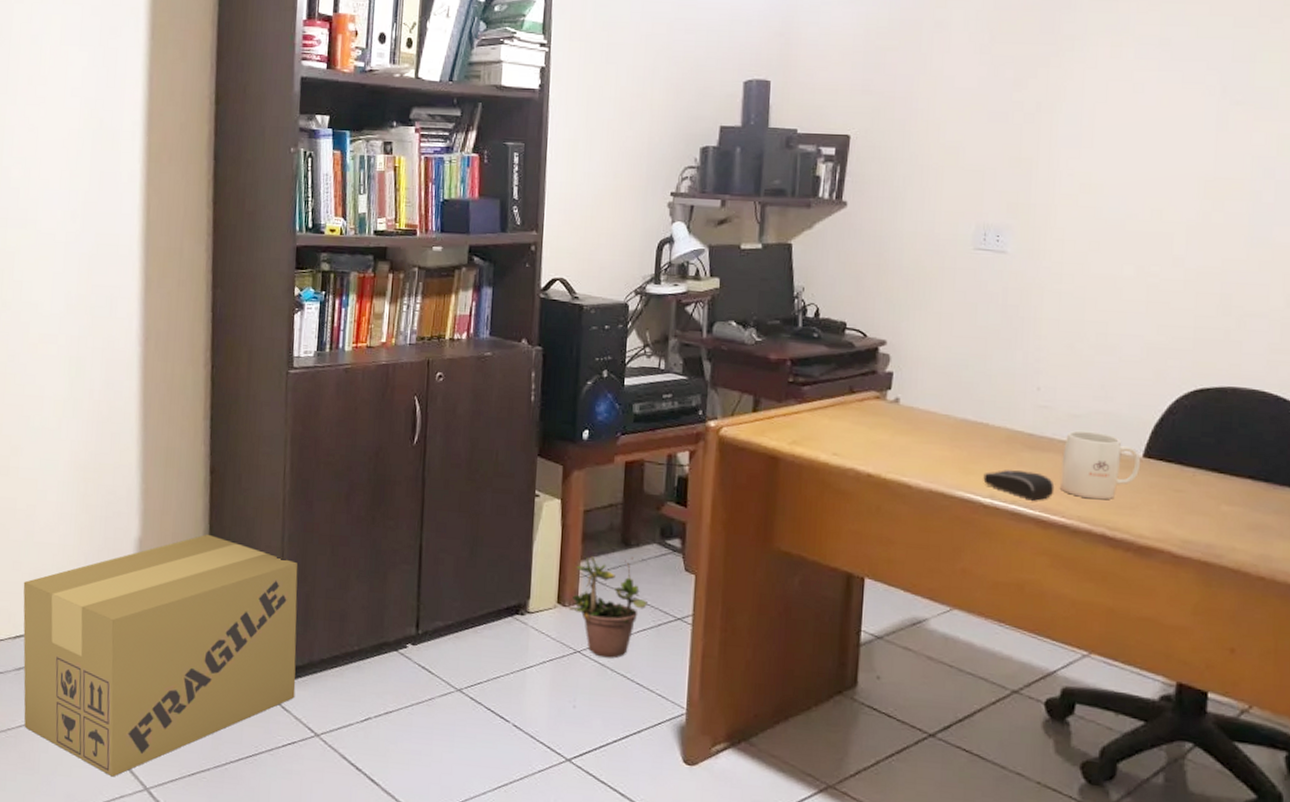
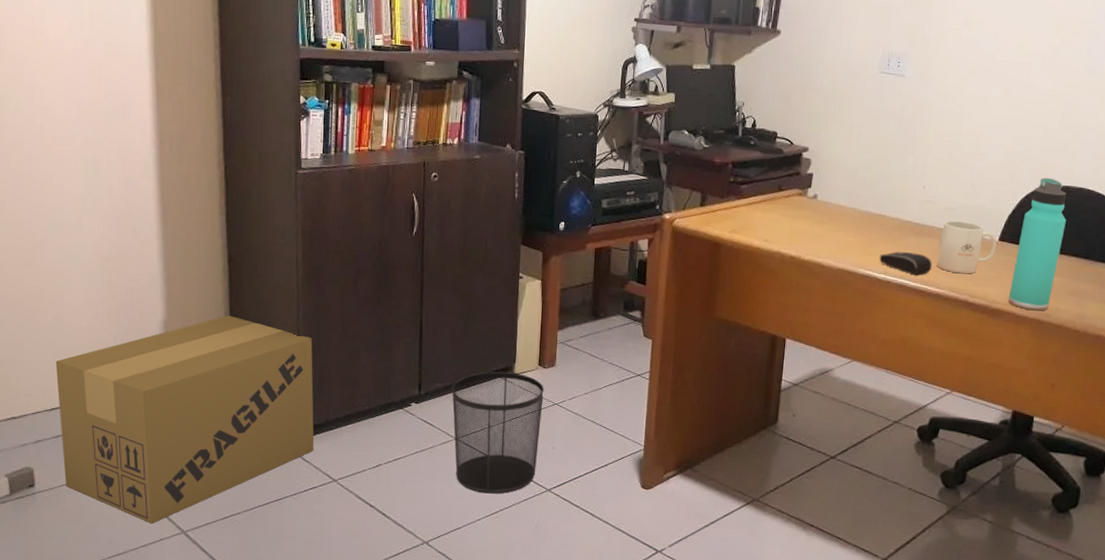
waste bin: none [453,609,564,762] -> present [451,371,544,494]
potted plant: present [568,556,647,658] -> none [547,326,613,408]
thermos bottle: none [1160,376,1235,550] -> present [1007,177,1067,311]

